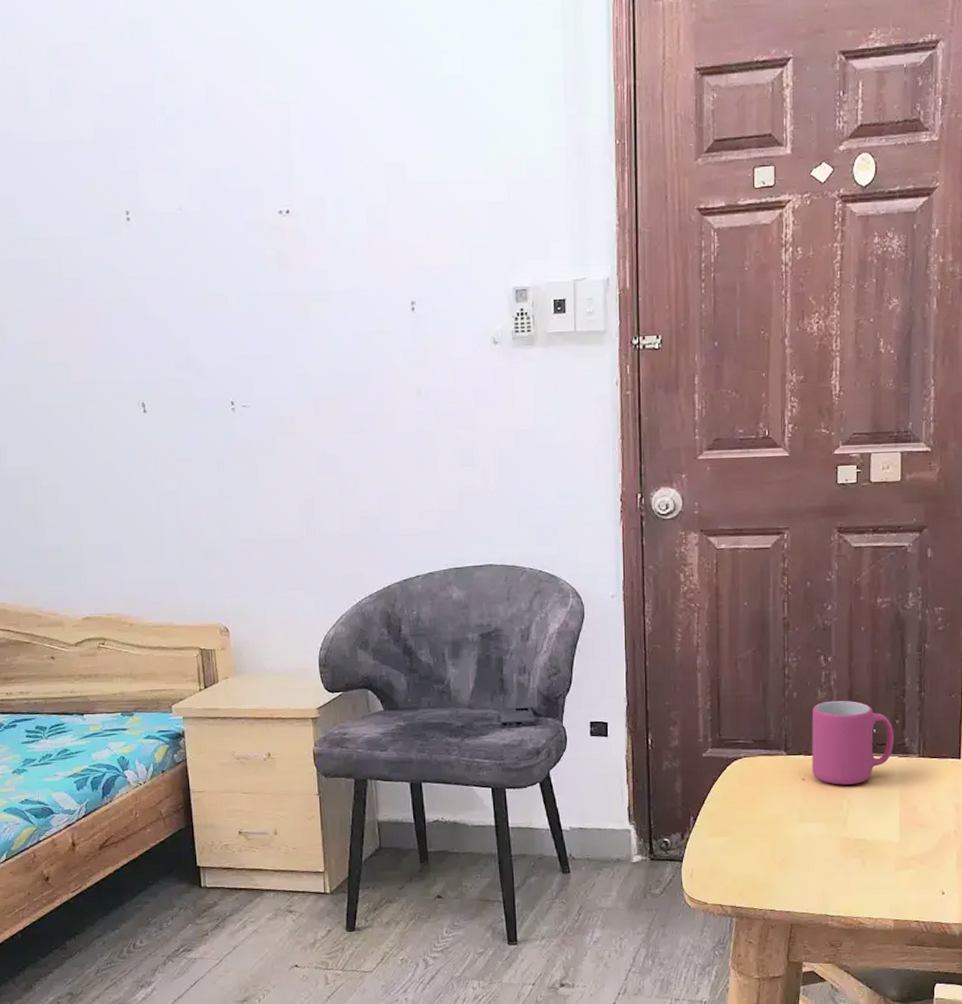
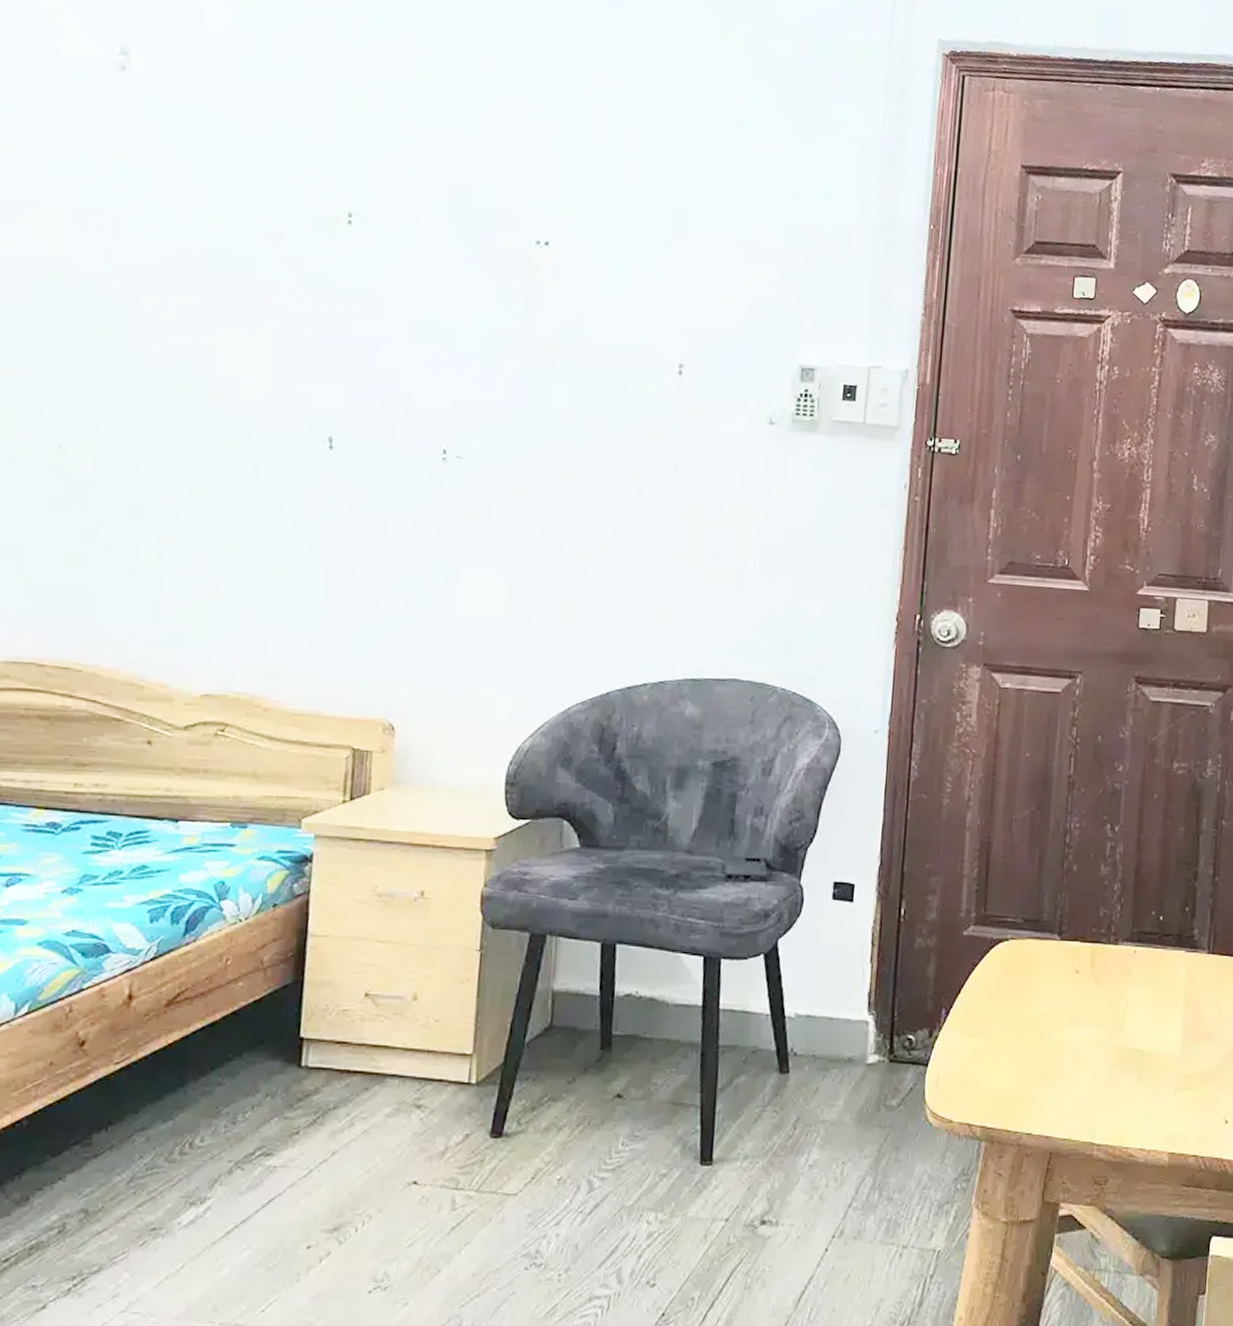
mug: present [812,700,895,785] -> none [1088,878,1183,981]

